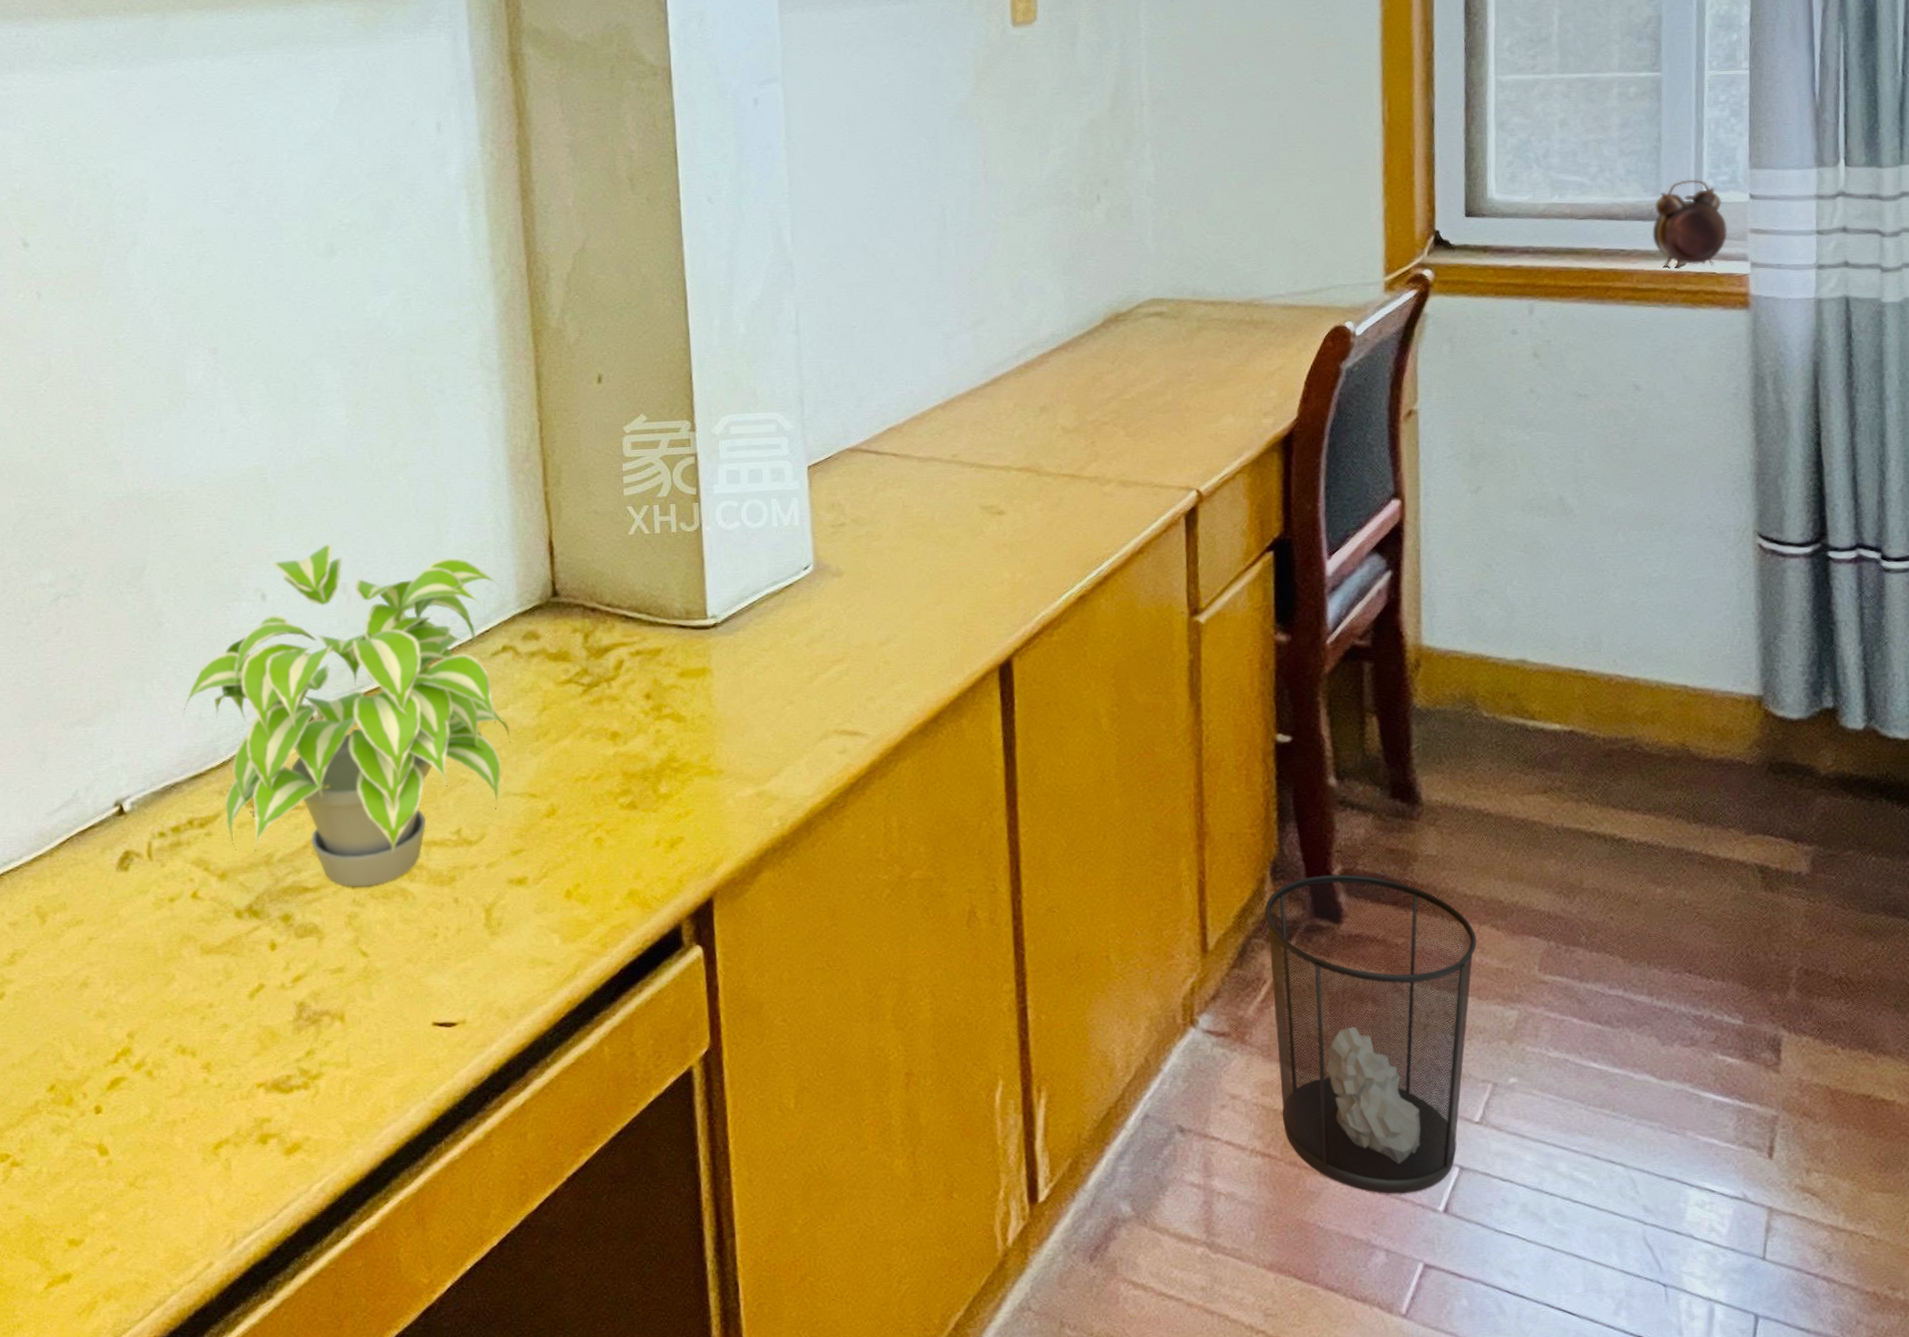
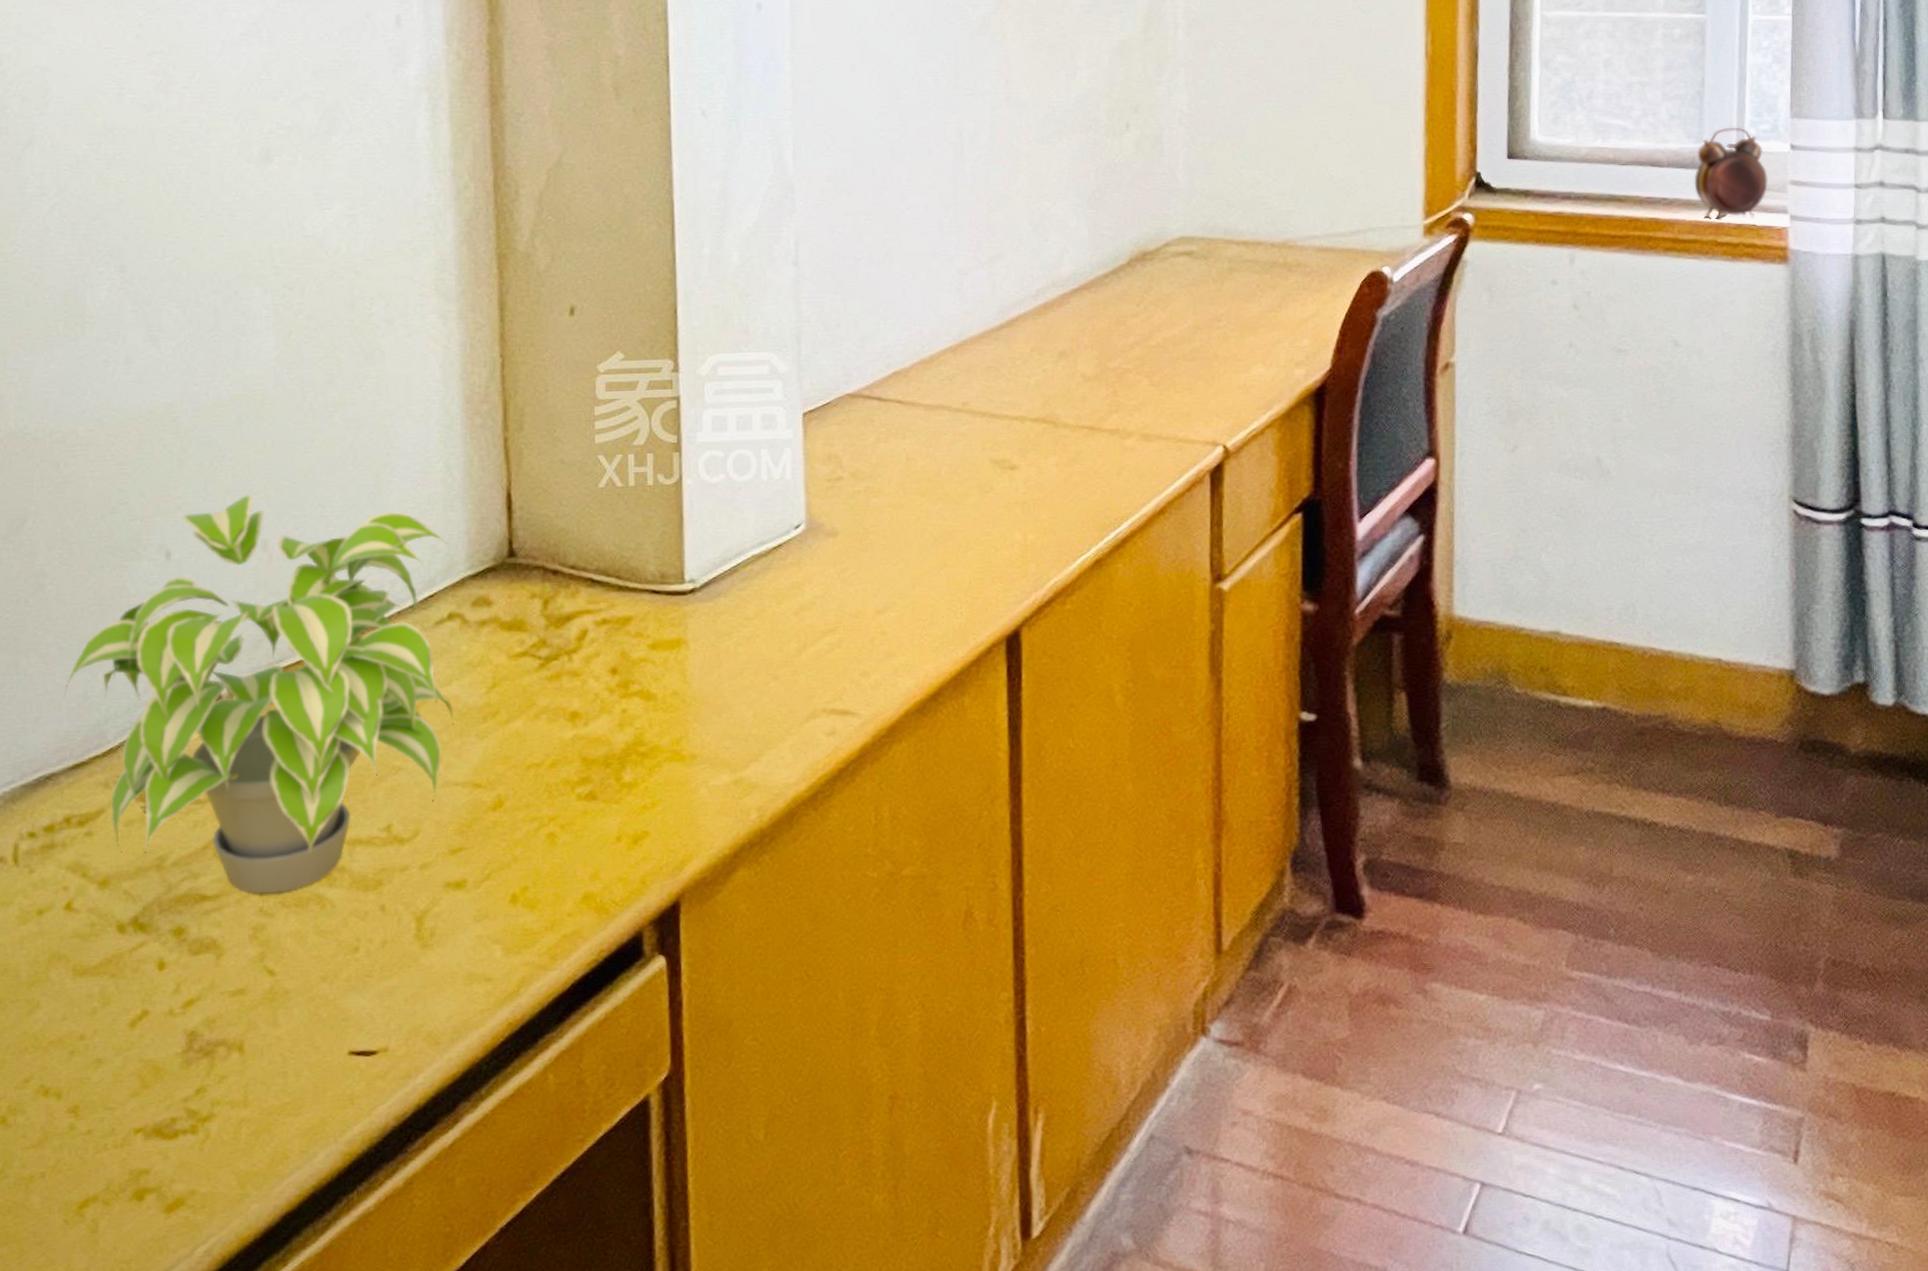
waste bin: present [1264,874,1477,1194] -> none [1283,864,1504,1216]

